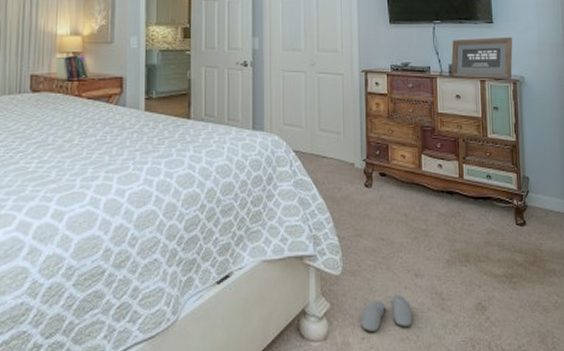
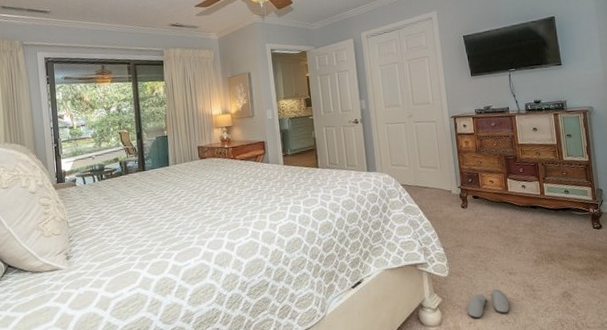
books: present [54,55,91,81] -> none [213,128,241,149]
picture frame: present [451,37,513,79] -> none [526,74,582,115]

